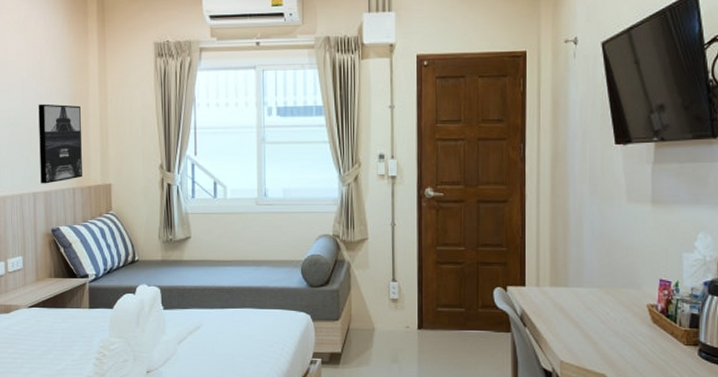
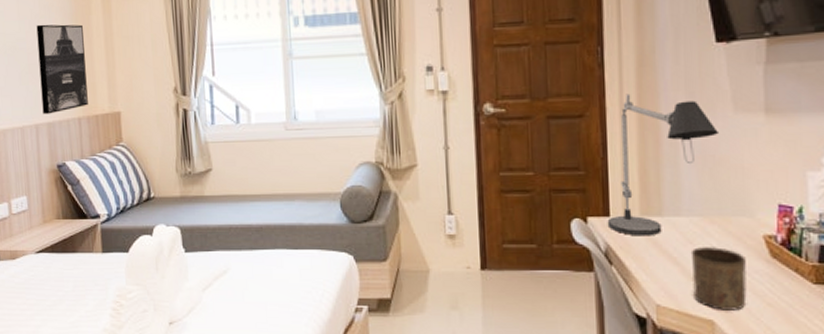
desk lamp: none [523,184,614,304] -> present [607,93,718,236]
cup: none [589,313,632,367] -> present [690,247,747,311]

